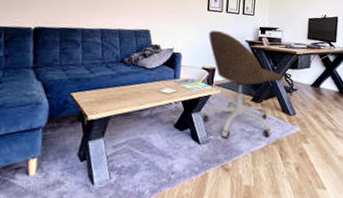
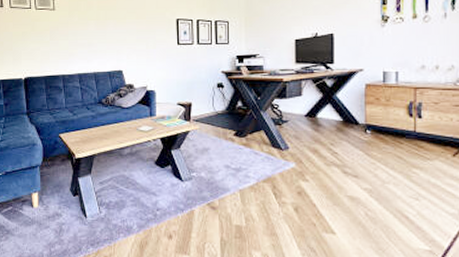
office chair: present [202,30,282,139] -> none [181,64,268,176]

